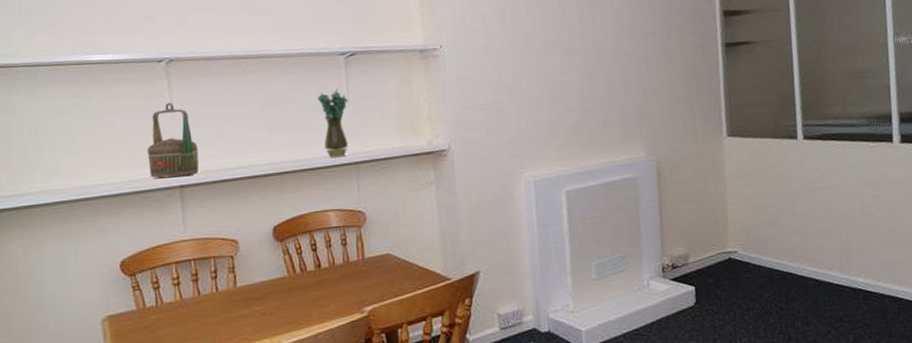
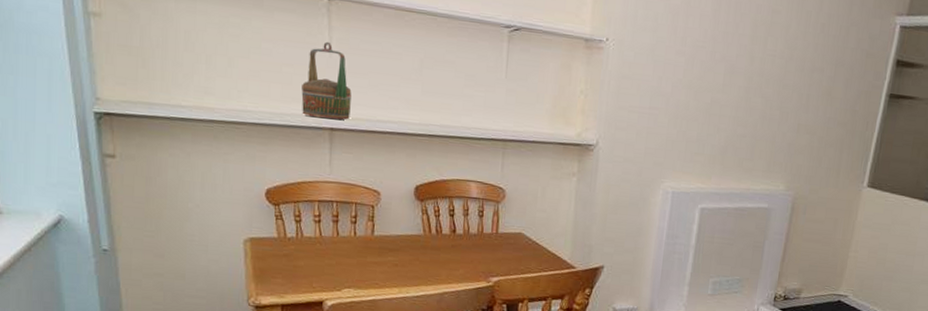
vase: present [318,88,349,159] -> none [476,61,506,132]

